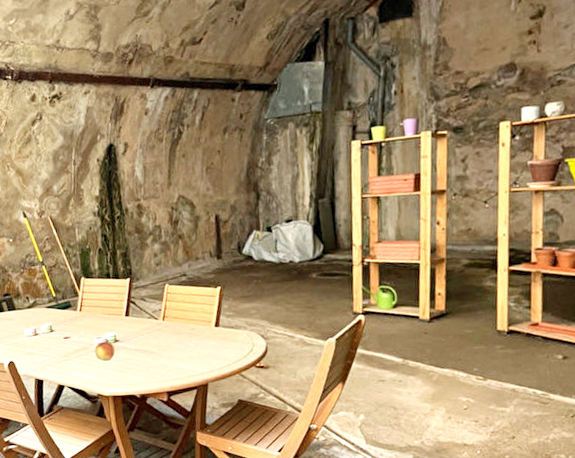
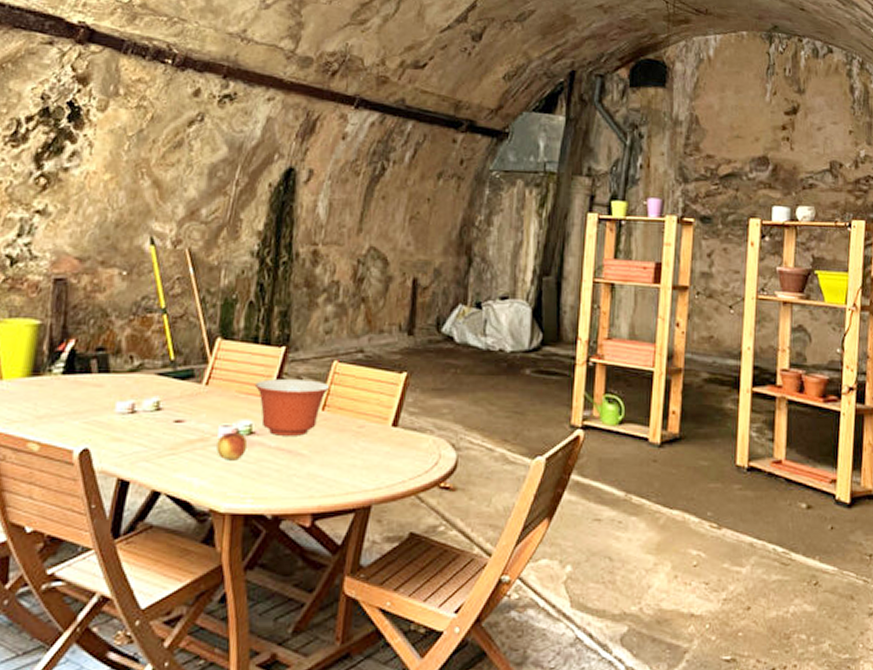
mixing bowl: none [112,300,166,341] -> present [254,379,330,436]

